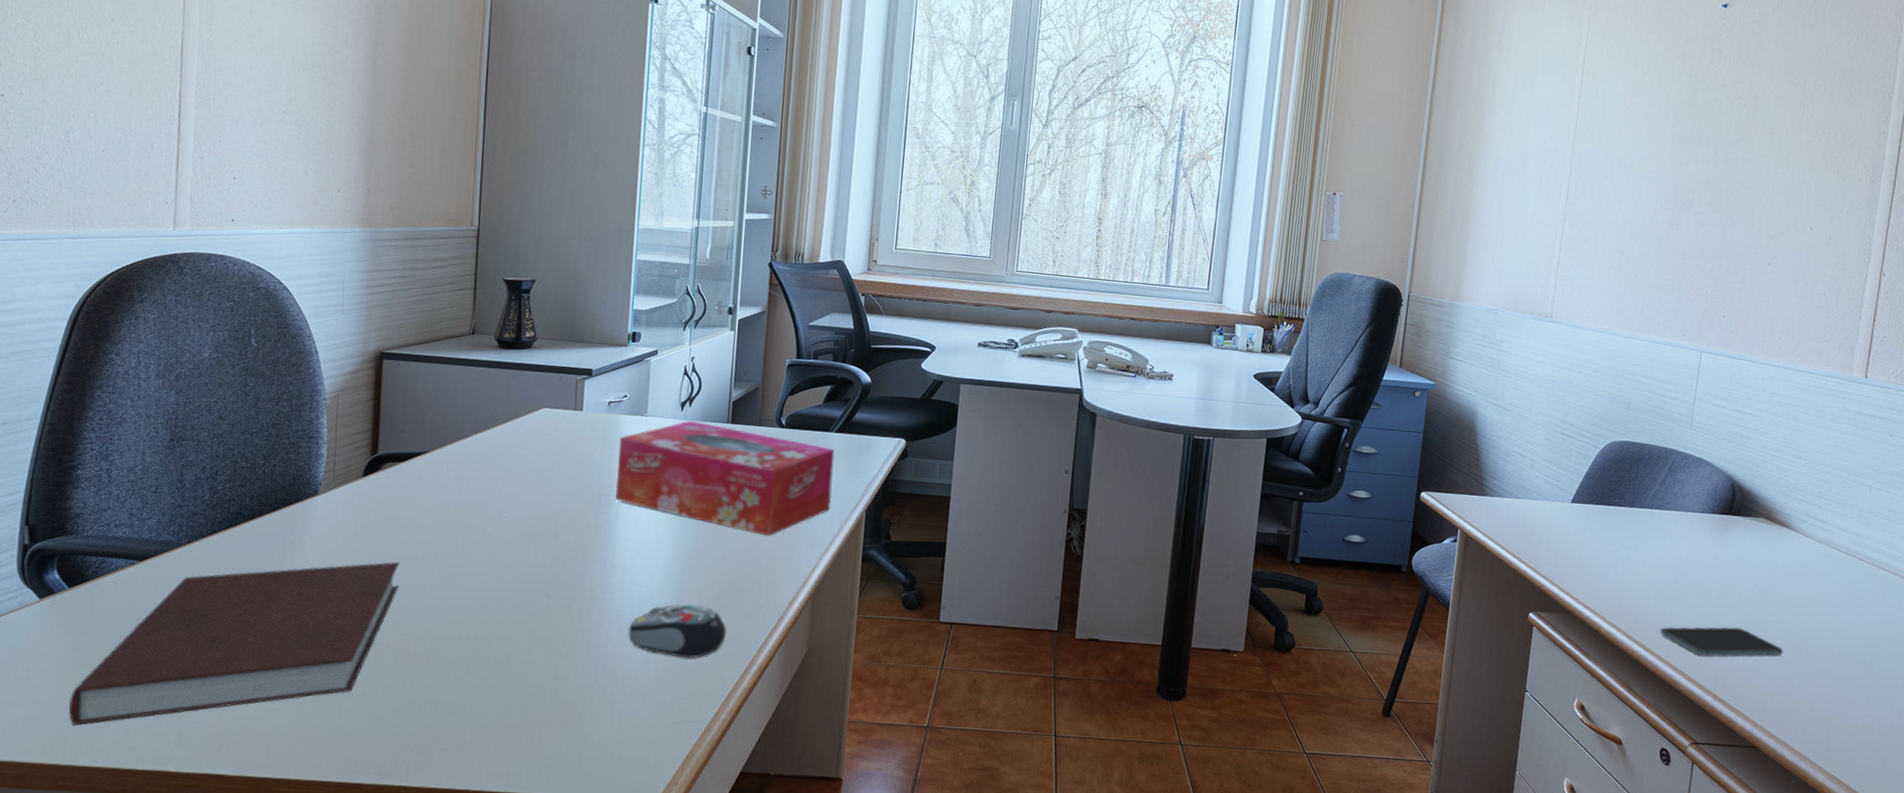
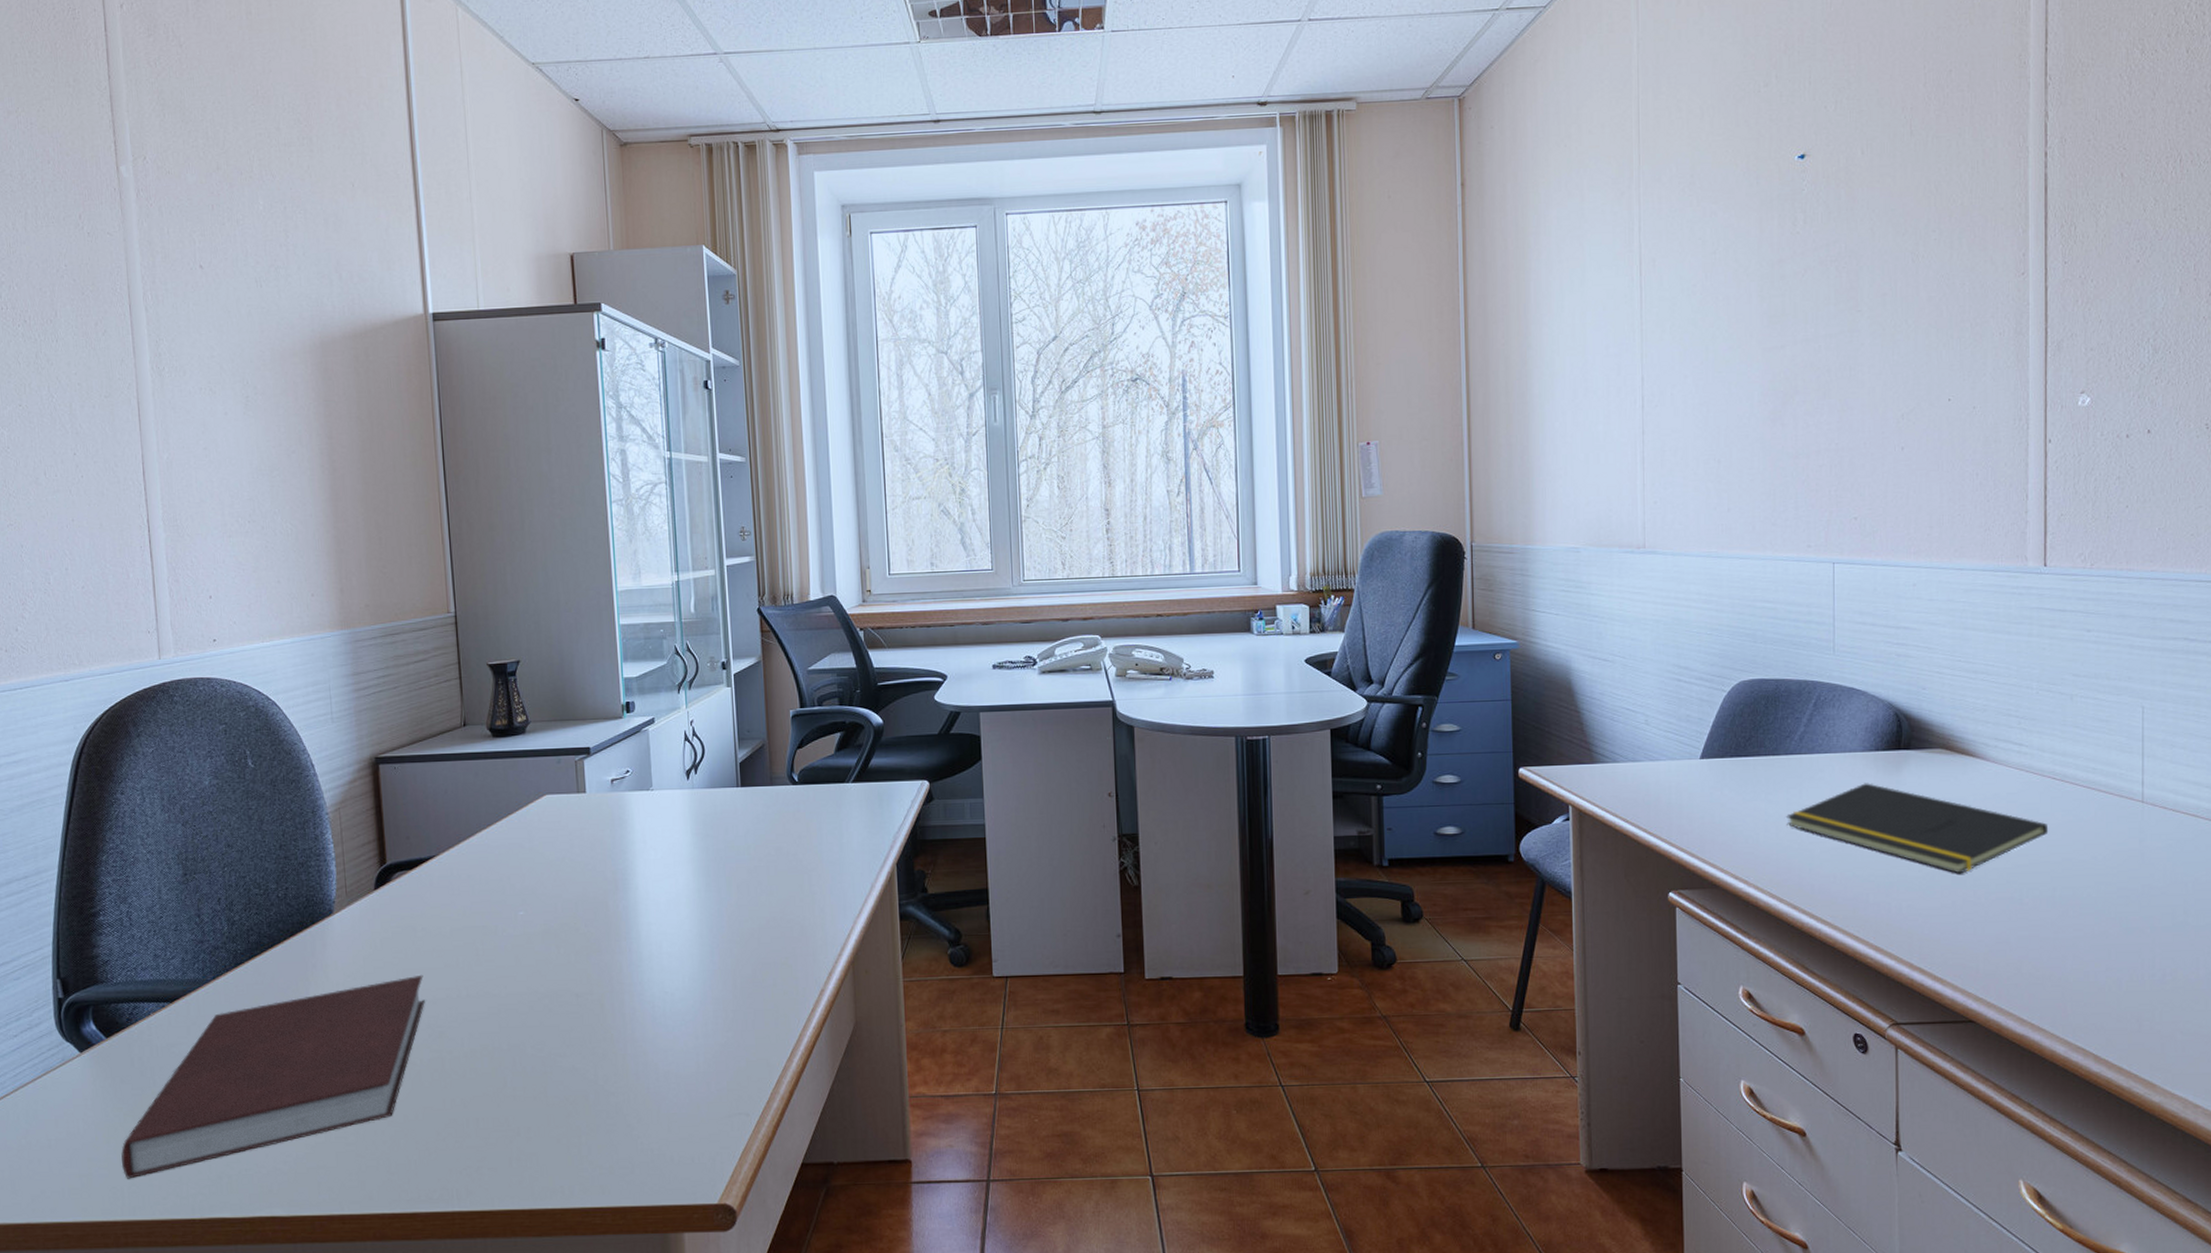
tissue box: present [616,420,835,537] -> none [627,789,859,904]
computer mouse: present [628,604,727,659] -> none [664,987,767,1046]
notepad: none [1632,539,1837,624] -> present [1786,783,2049,874]
smartphone: present [1660,626,1783,656] -> none [1832,882,1990,920]

